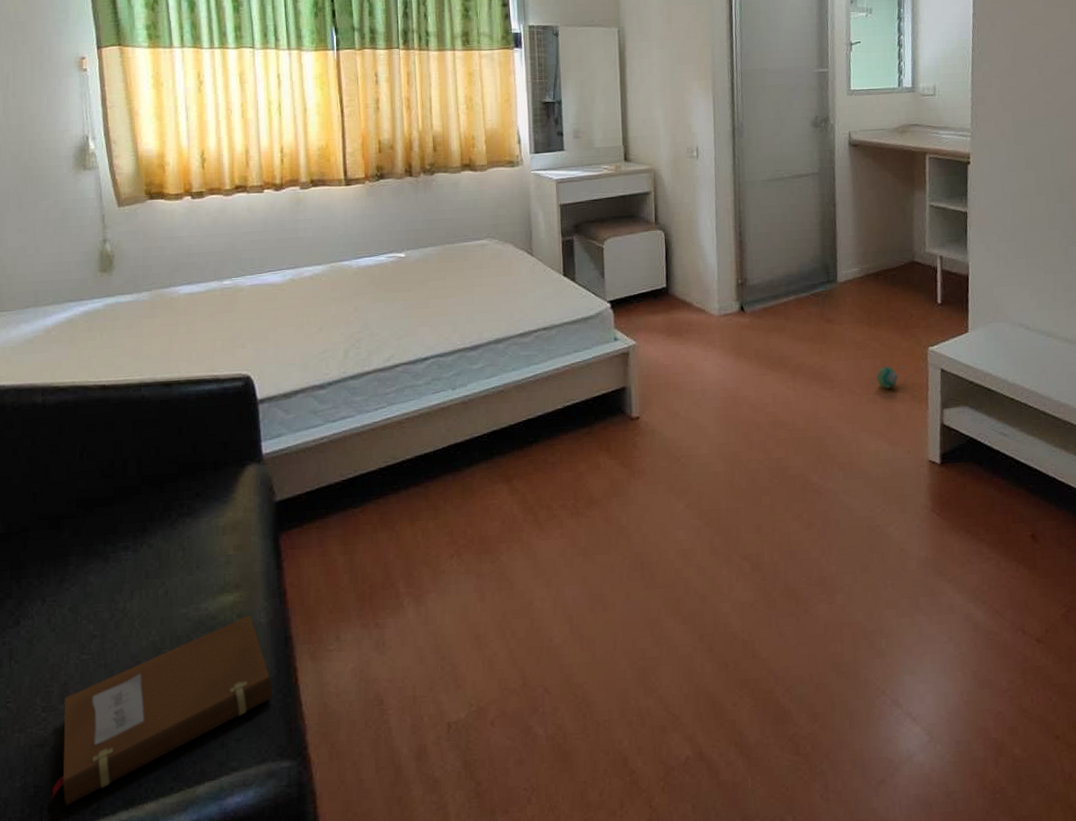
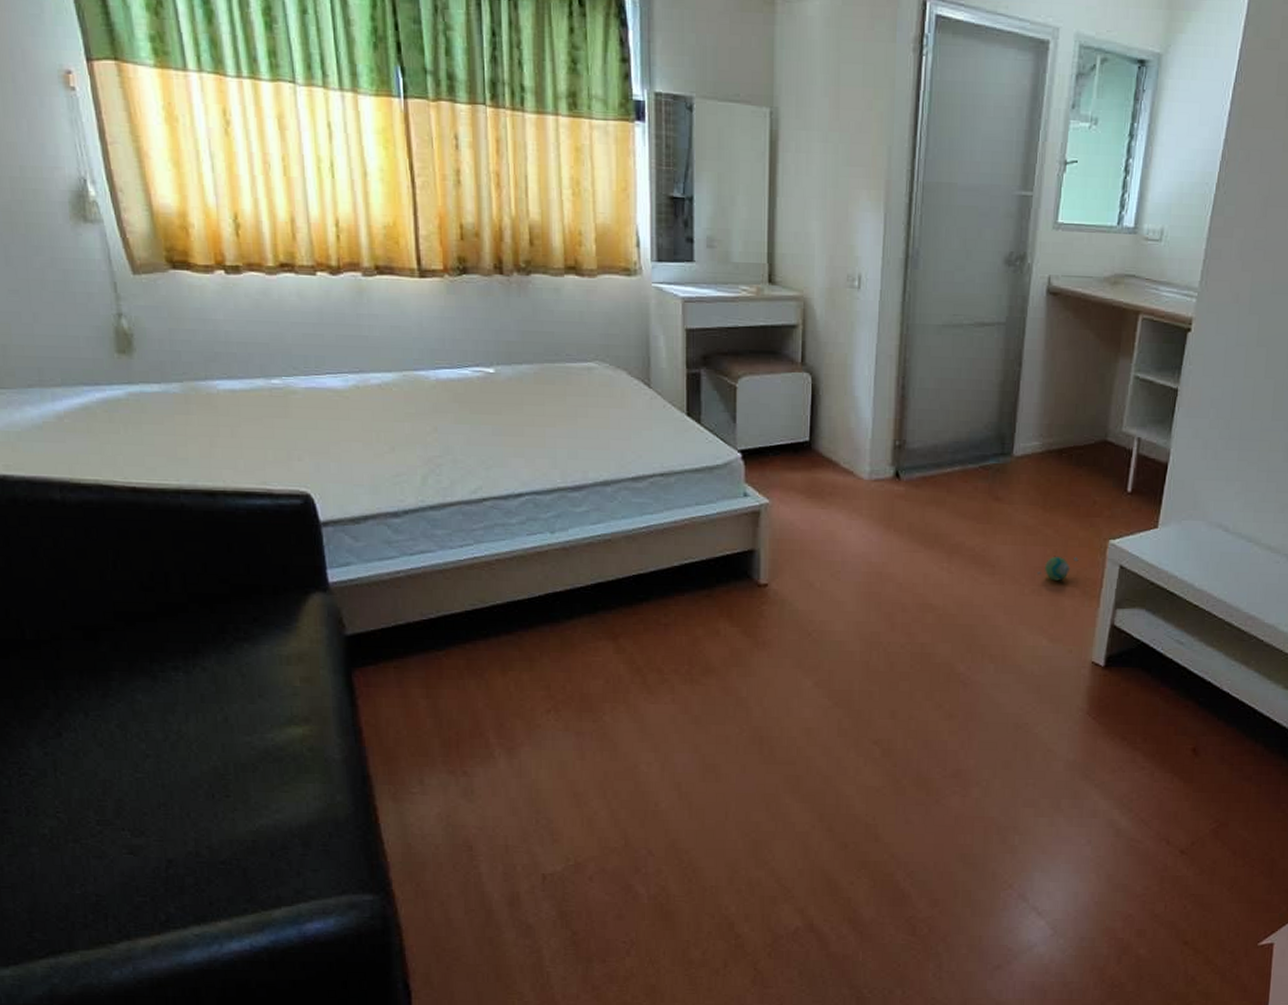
notebook: present [51,614,273,806] -> none [115,749,352,916]

